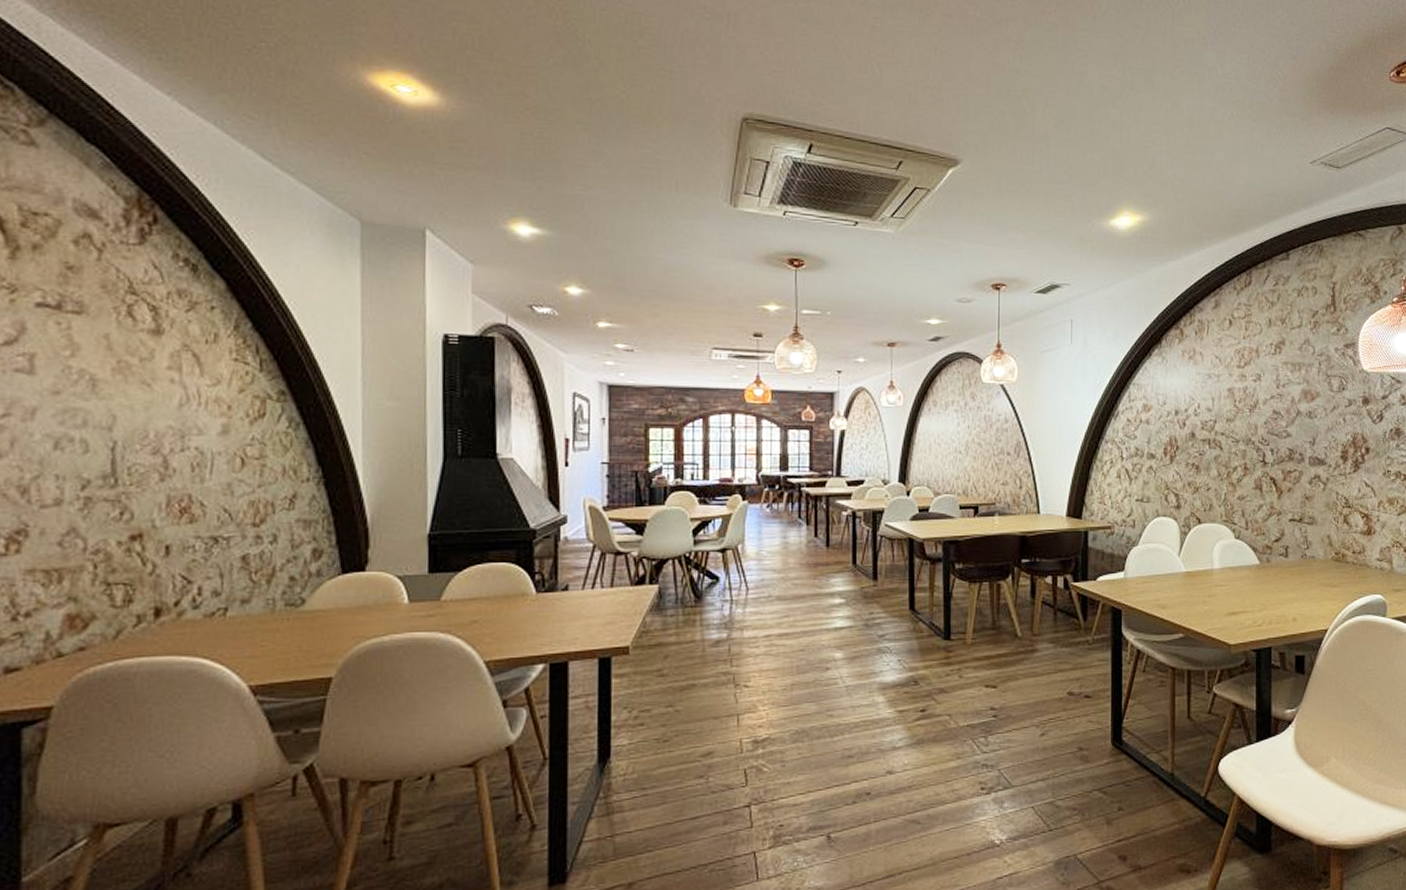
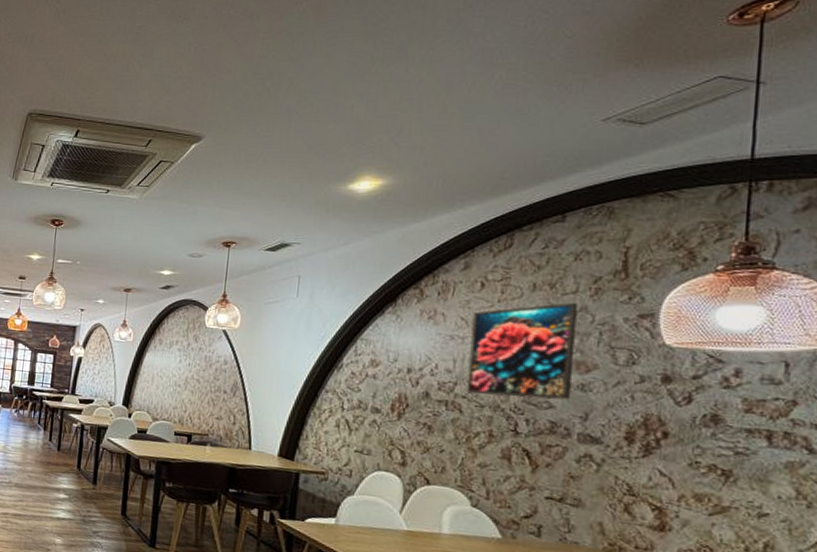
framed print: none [1224,336,1302,430] -> present [466,303,578,400]

